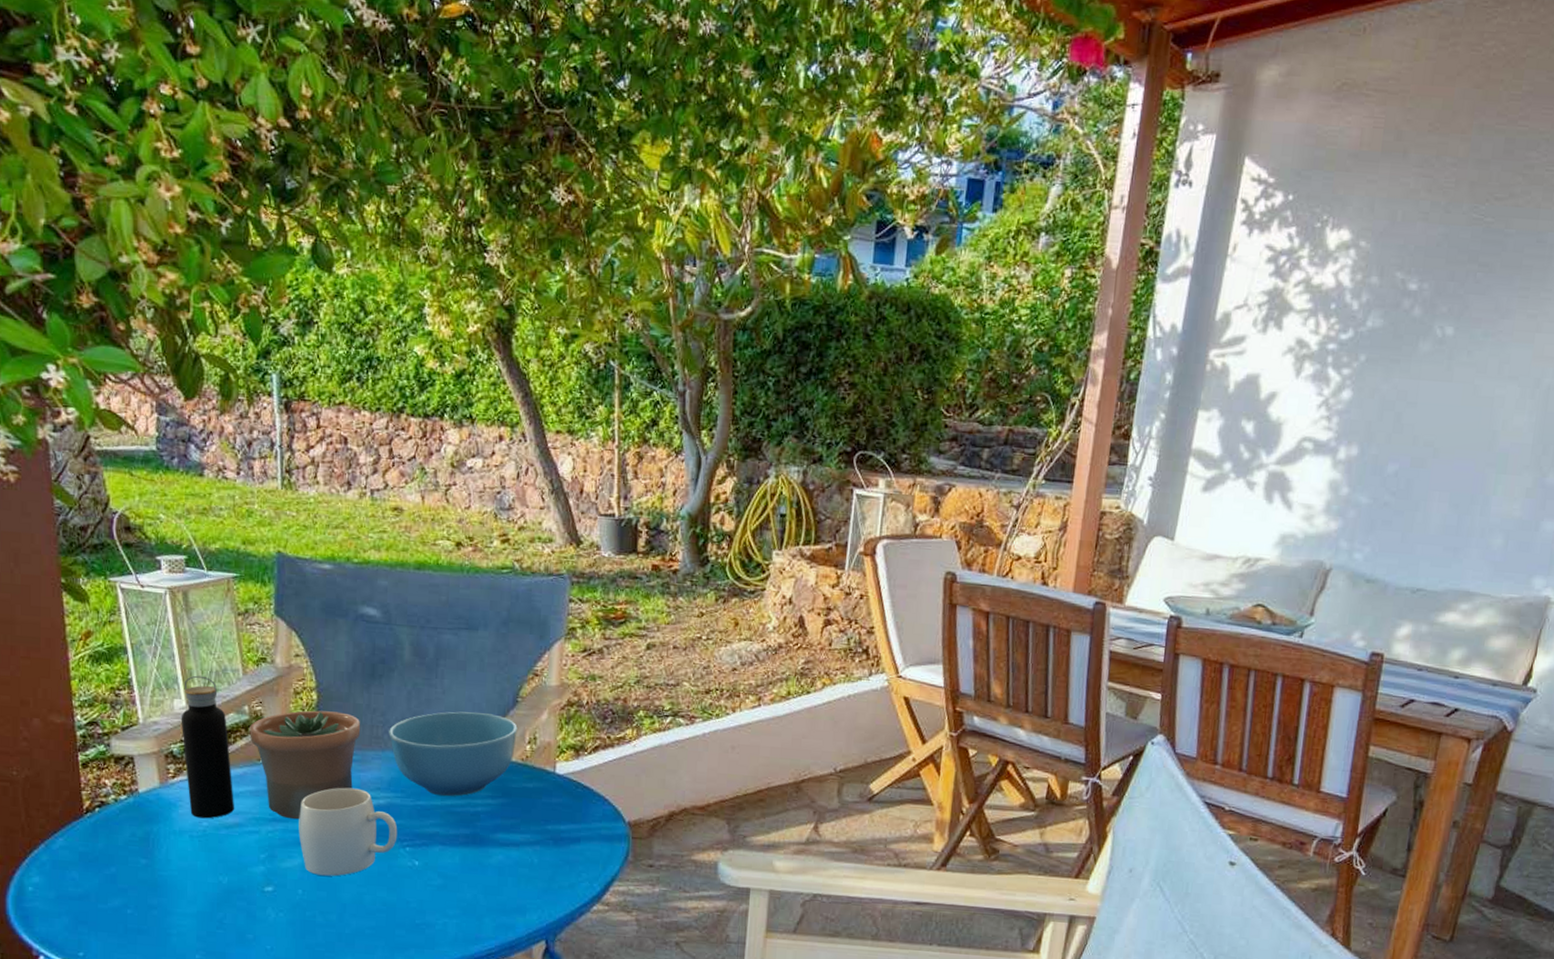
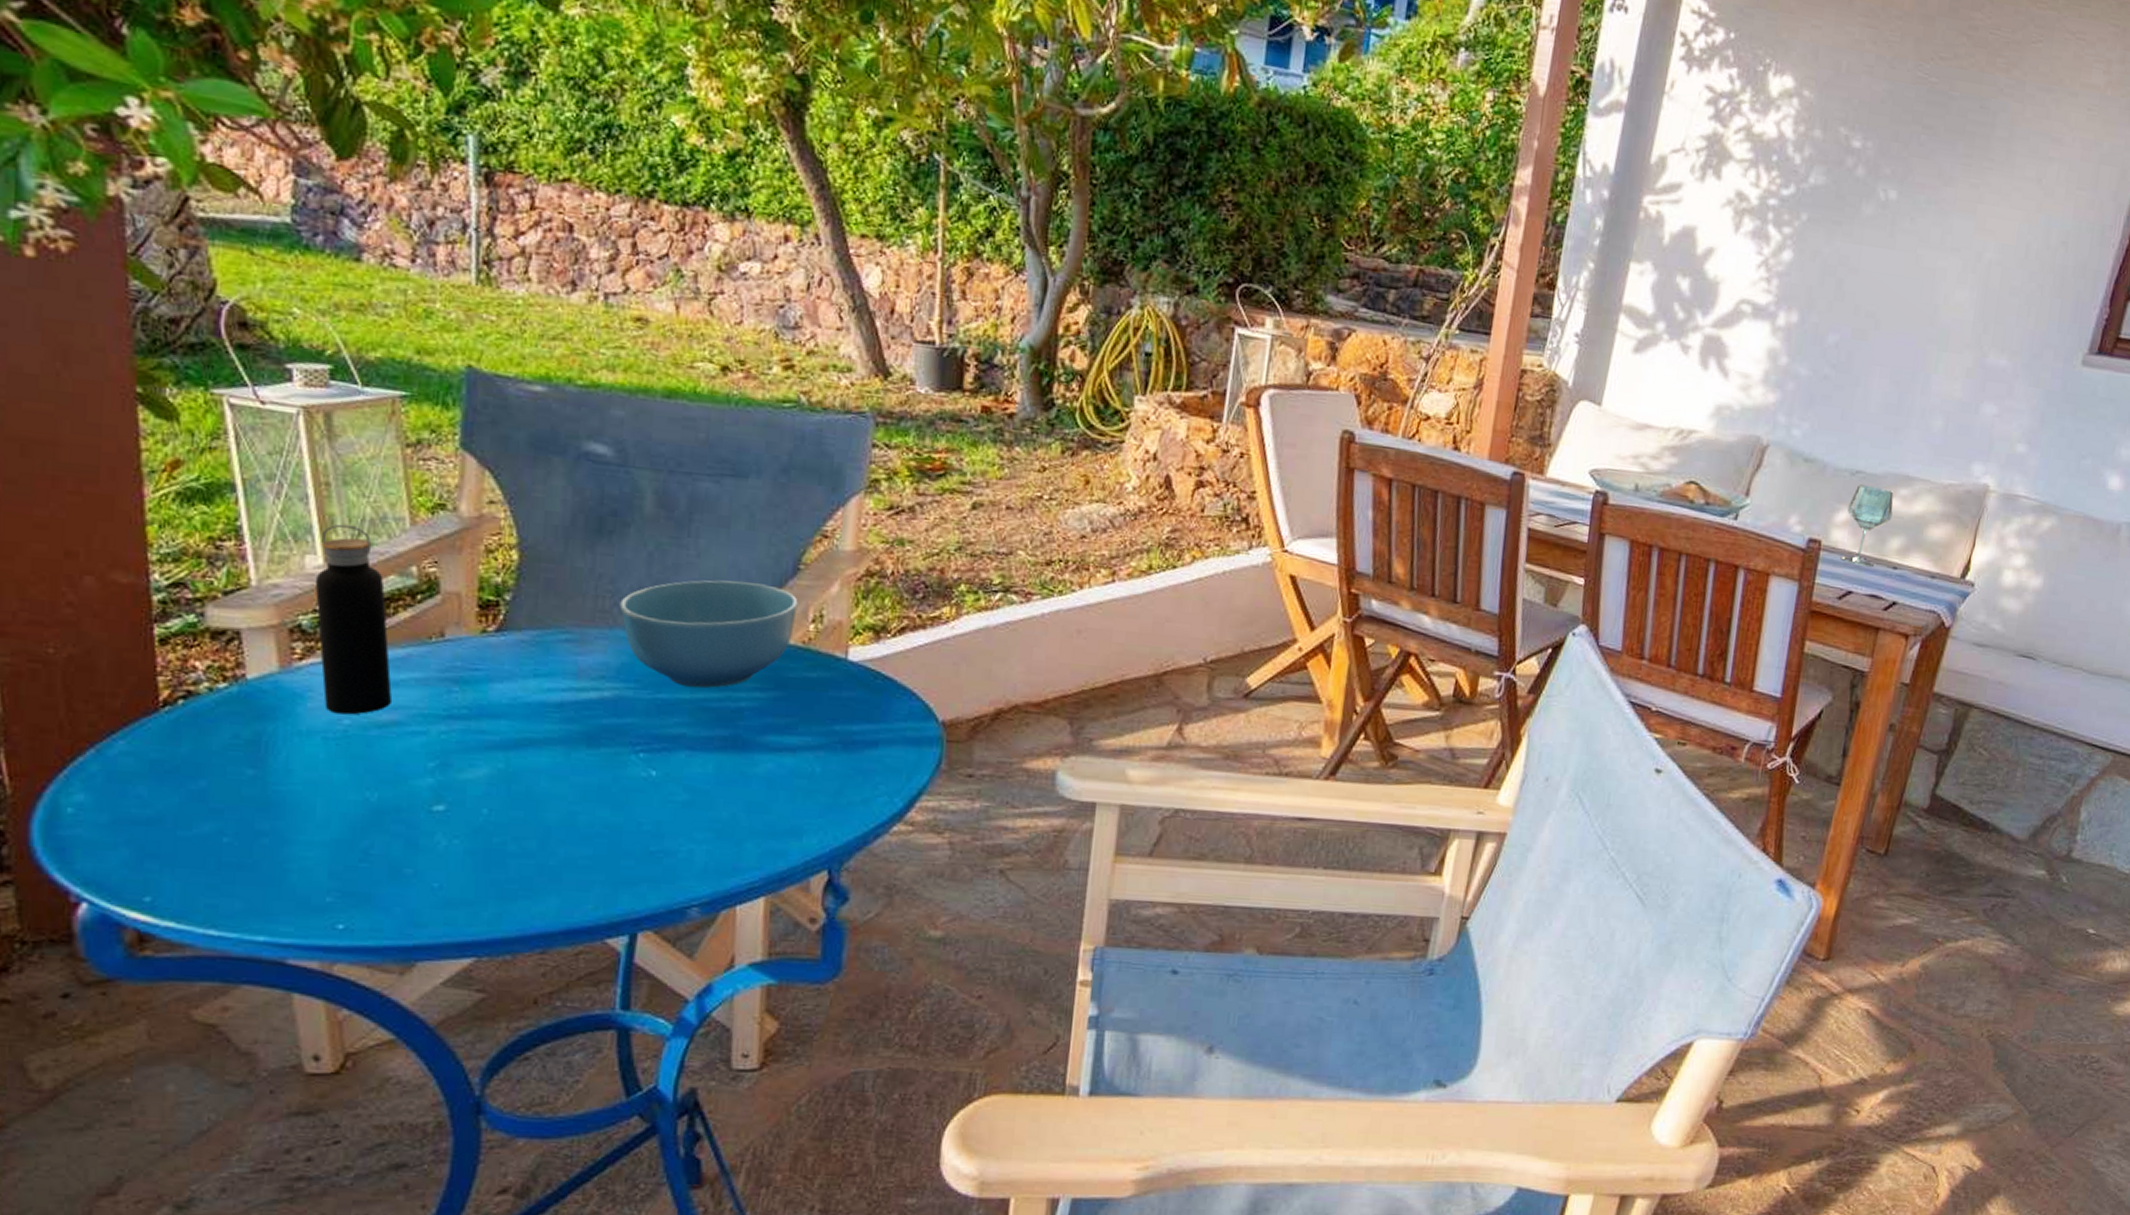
planter: present [249,710,361,820] -> none [417,574,581,717]
mug: present [298,787,398,877] -> none [485,675,629,791]
wine glass: none [1402,601,1454,678] -> present [1840,484,1894,568]

